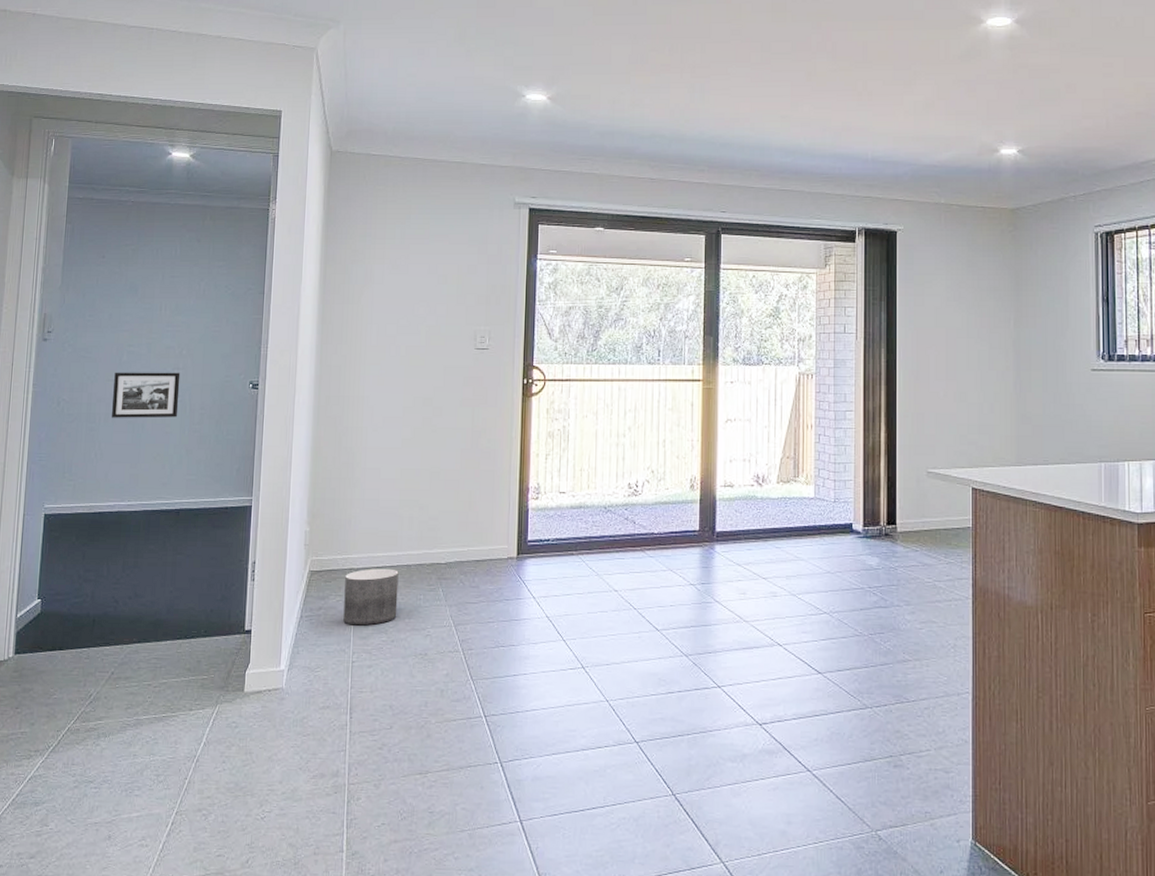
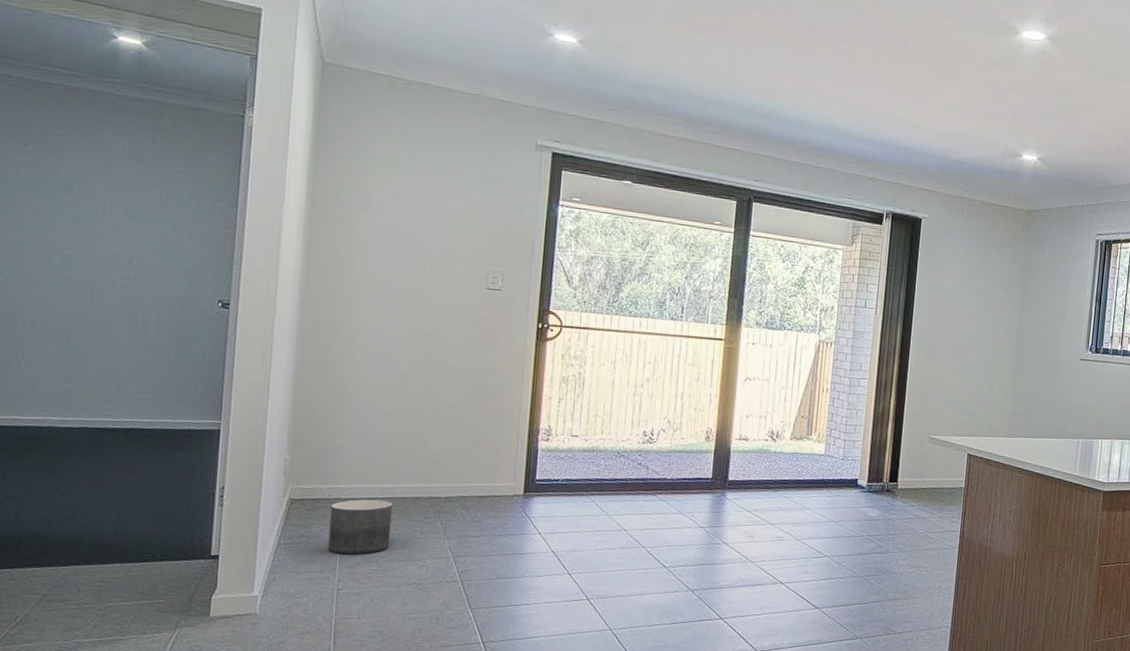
picture frame: present [112,372,181,418] -> none [40,275,130,331]

